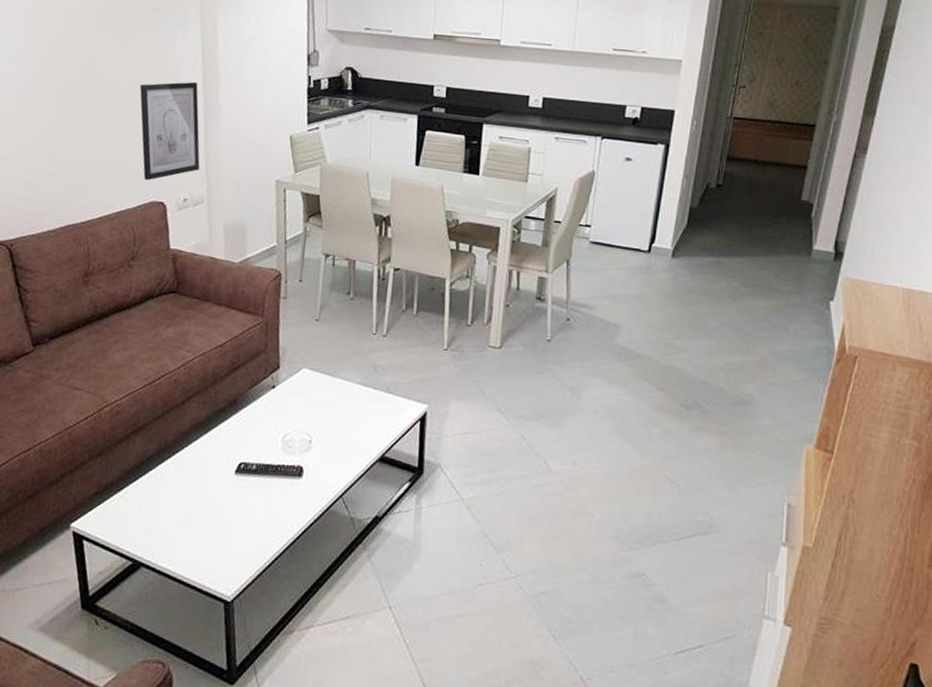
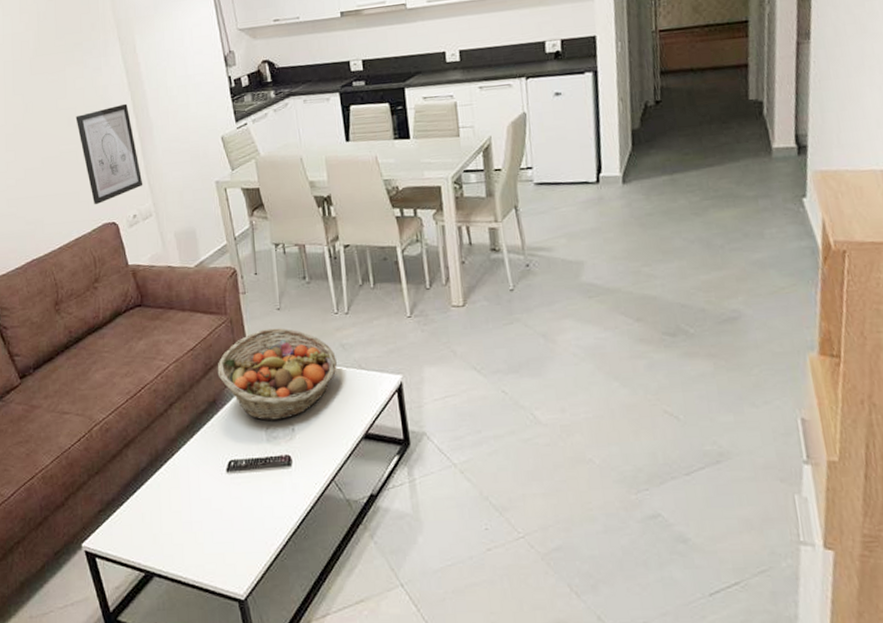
fruit basket: none [243,337,366,430] -> present [217,328,337,421]

